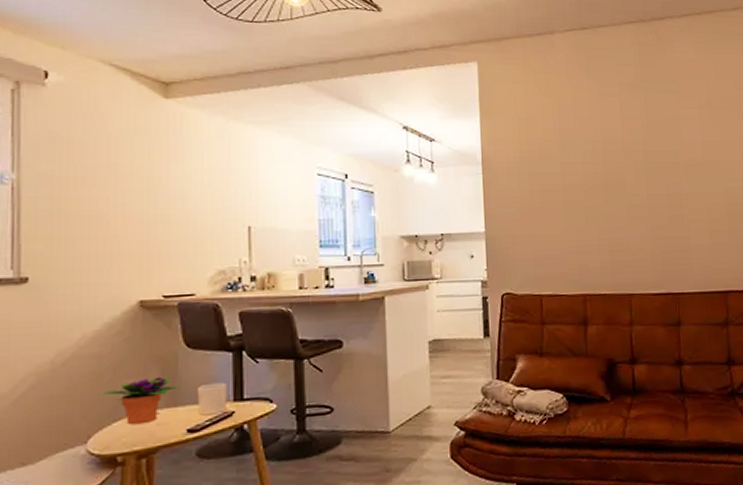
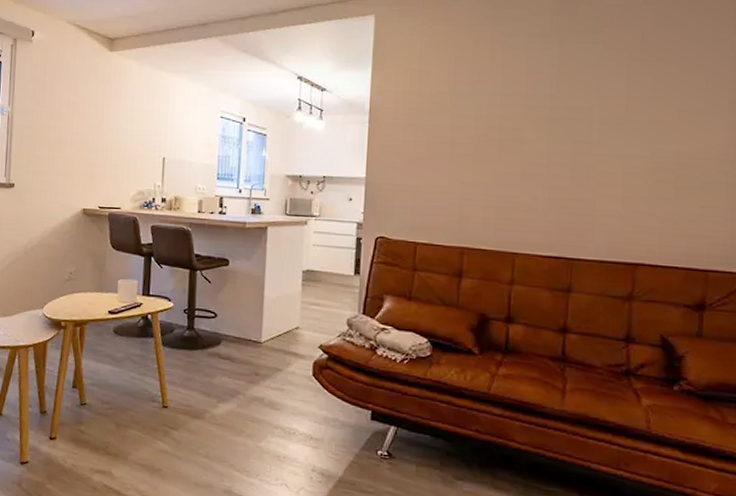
potted flower: present [103,376,180,426] -> none [56,268,106,302]

